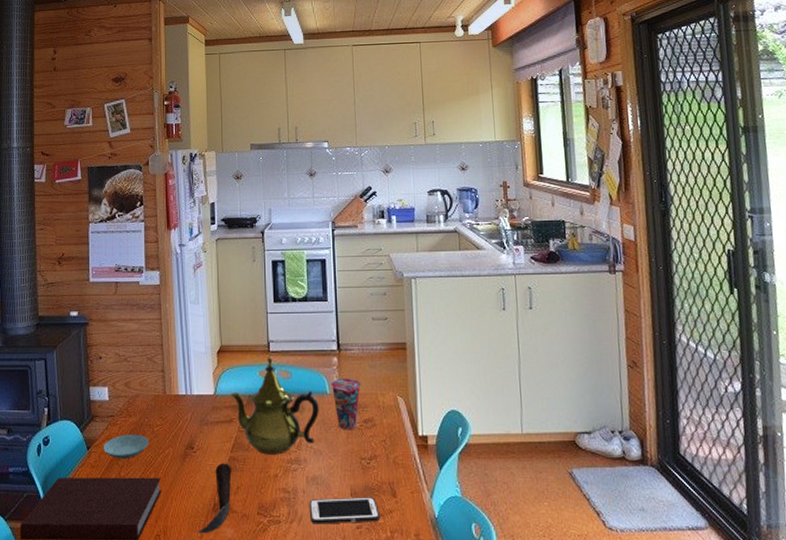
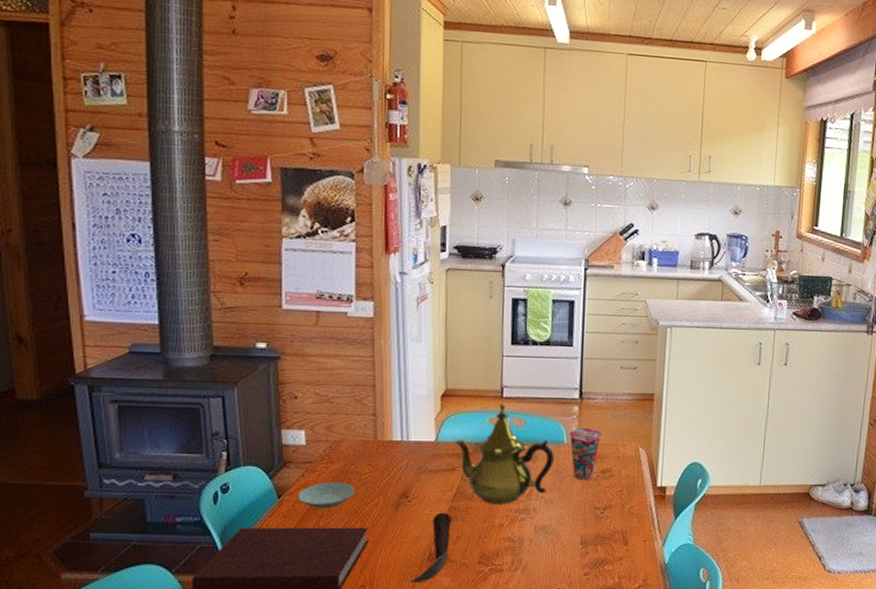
cell phone: present [309,497,381,524] -> none [535,545,610,572]

